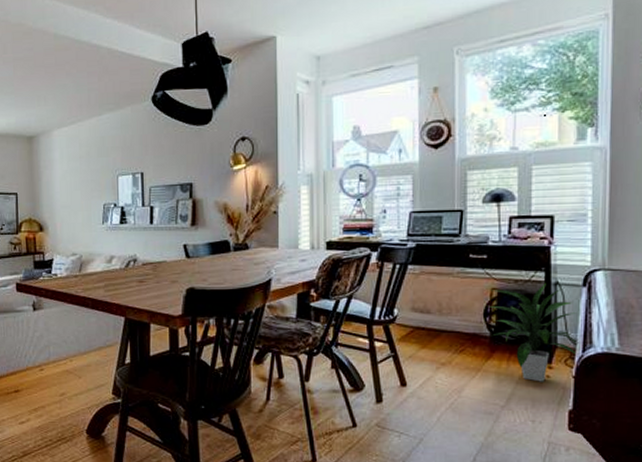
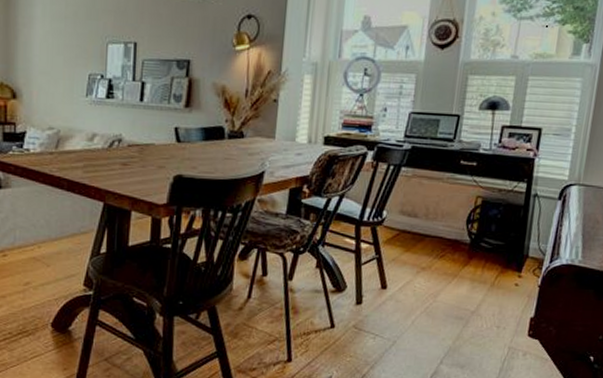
indoor plant: present [490,283,579,382] -> none [470,194,549,290]

